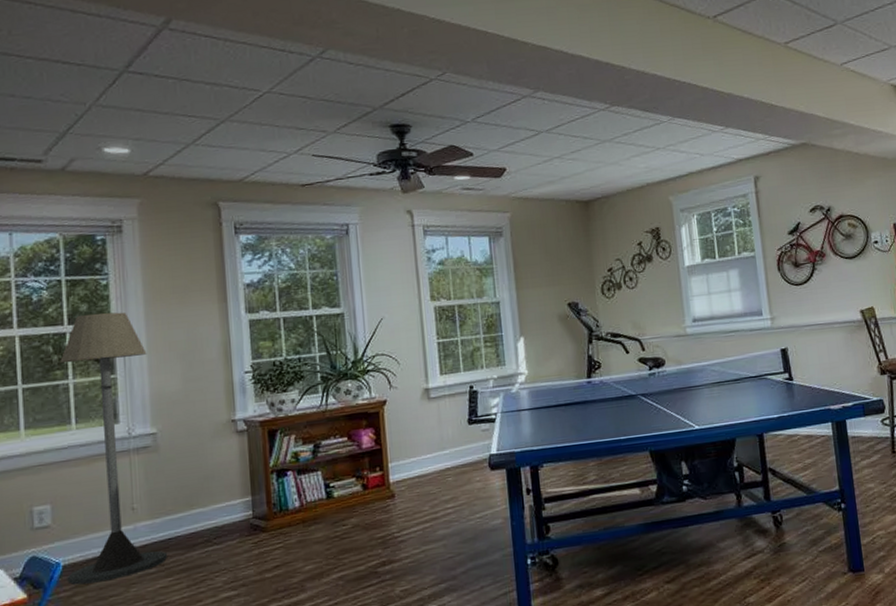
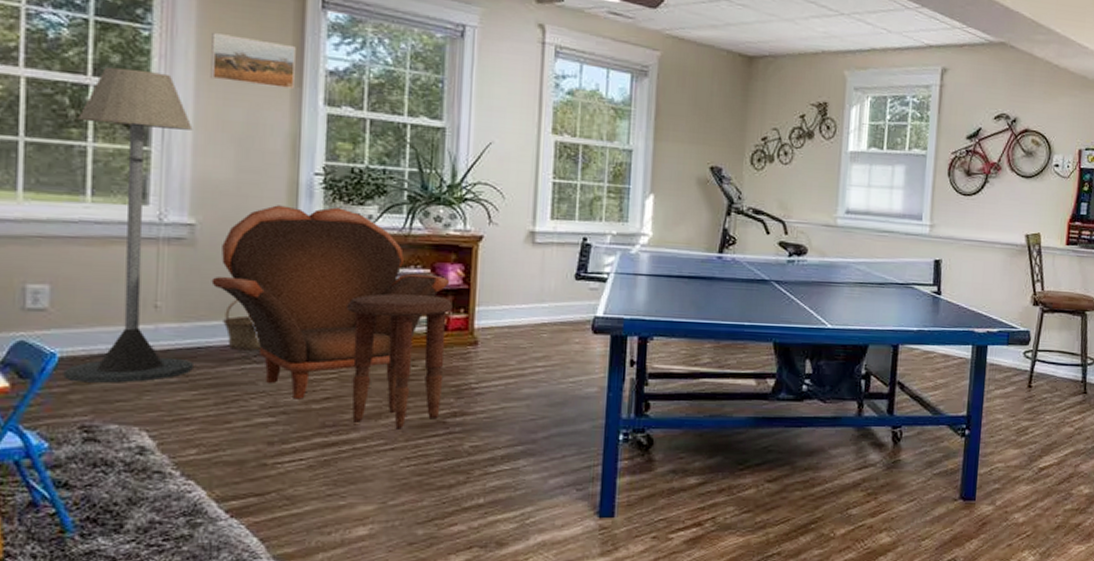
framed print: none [154,269,221,309] -> present [210,32,296,90]
armchair: none [174,397,365,572] -> present [211,205,450,399]
basket: none [186,491,220,536] -> present [223,299,262,351]
side table: none [283,459,371,585] -> present [347,294,453,429]

